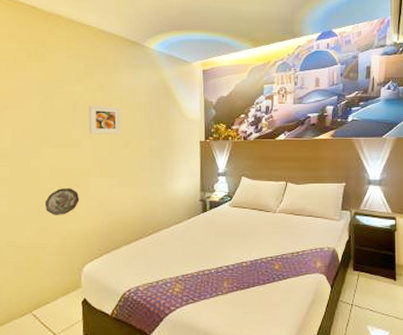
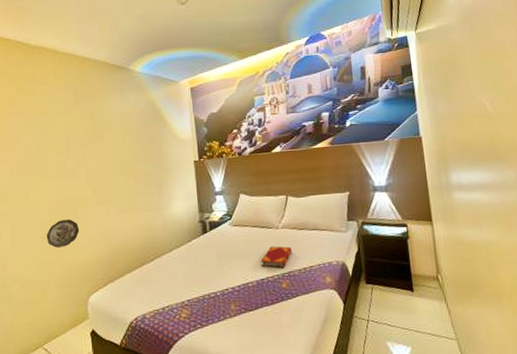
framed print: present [88,104,122,134] -> none [81,133,115,163]
hardback book: none [256,229,287,251] -> present [261,246,292,268]

